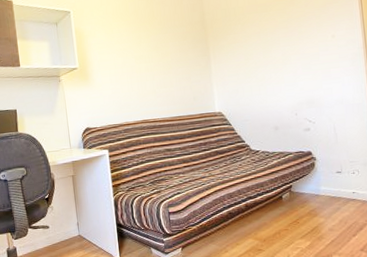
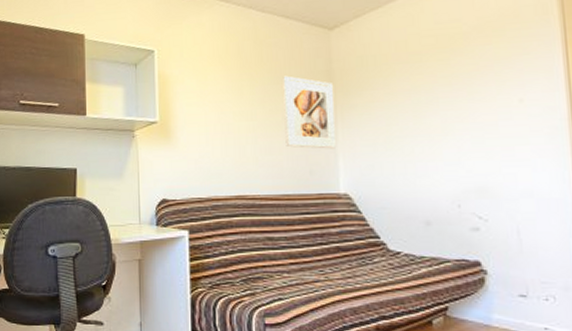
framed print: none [170,26,212,81] -> present [283,75,337,149]

